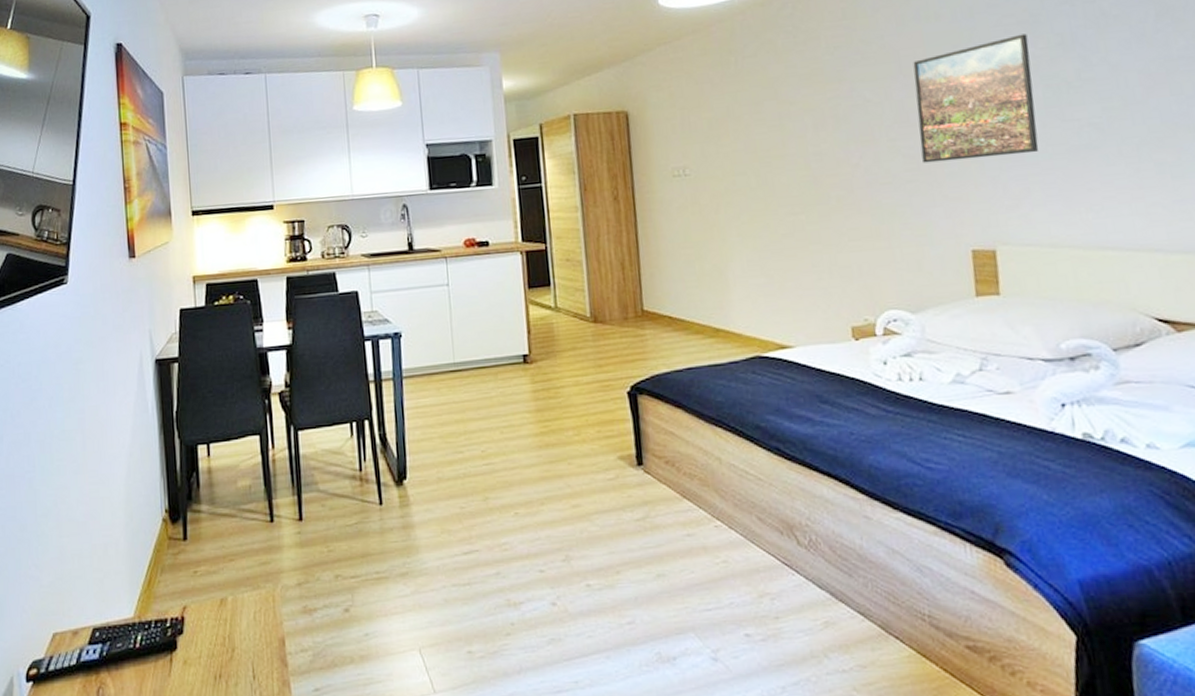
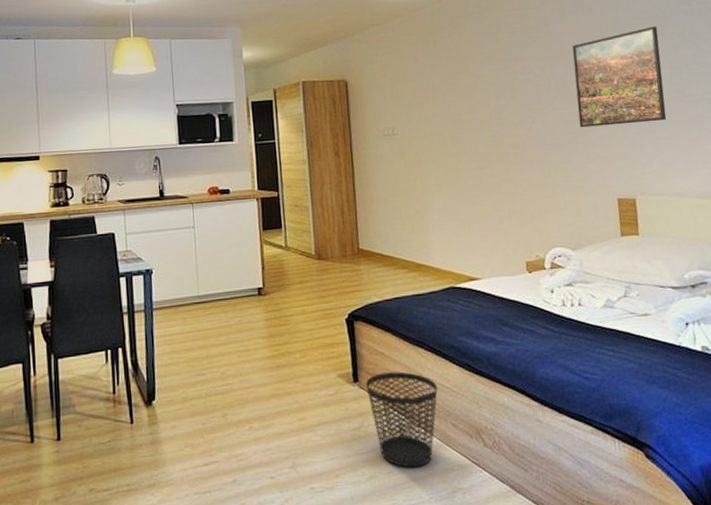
wastebasket: none [651,454,740,567] -> present [365,371,438,468]

